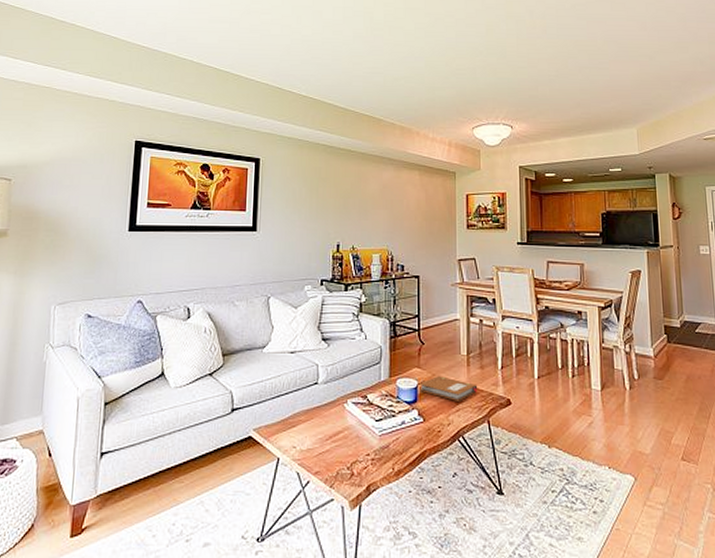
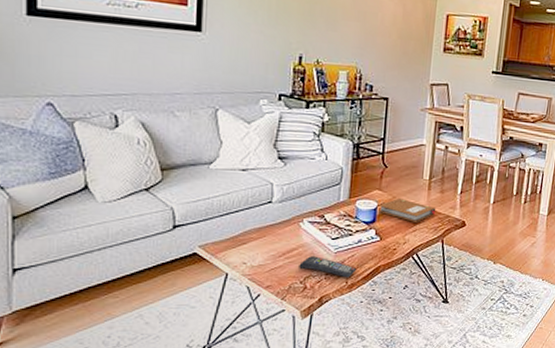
remote control: none [345,439,402,464] -> present [299,256,357,278]

